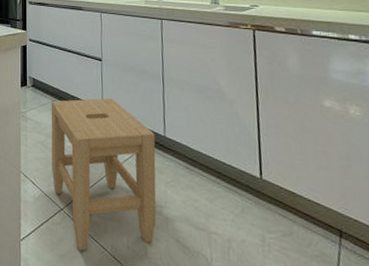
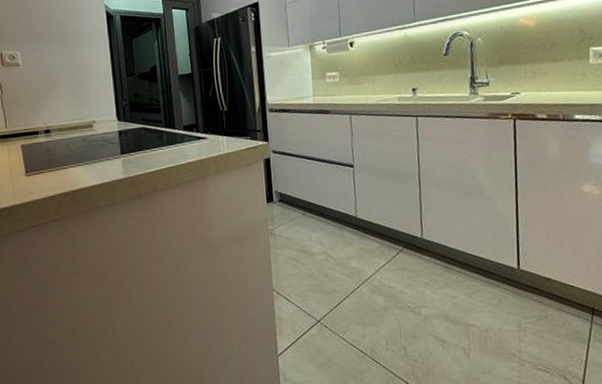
stool: present [51,98,157,251] -> none [301,205,415,358]

